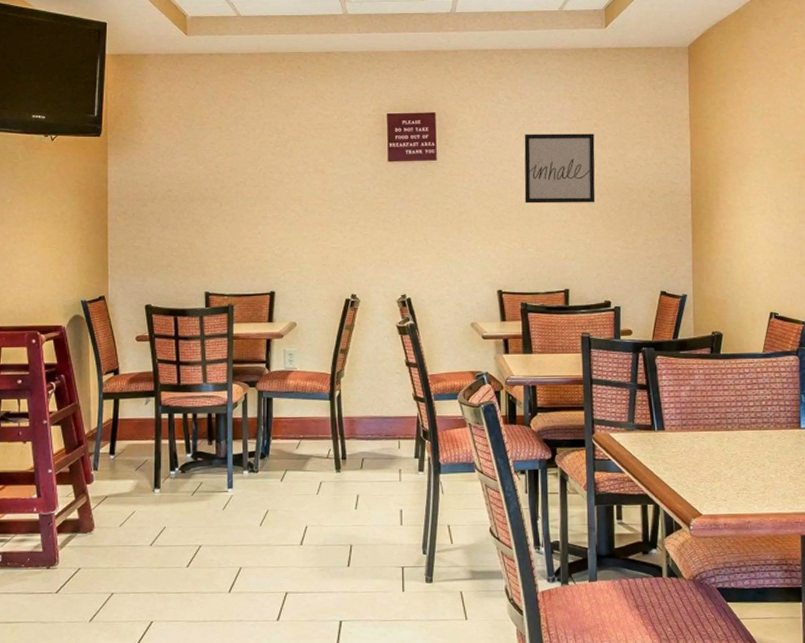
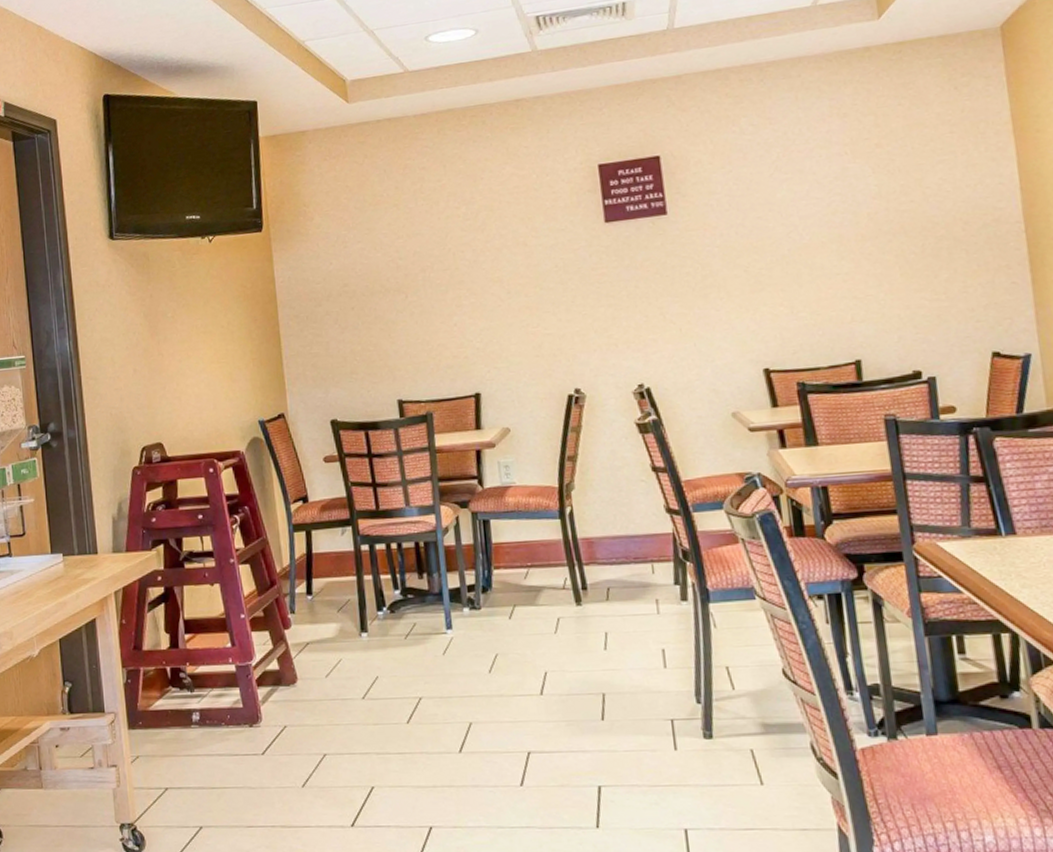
wall art: present [524,133,596,204] -> none [780,156,887,256]

